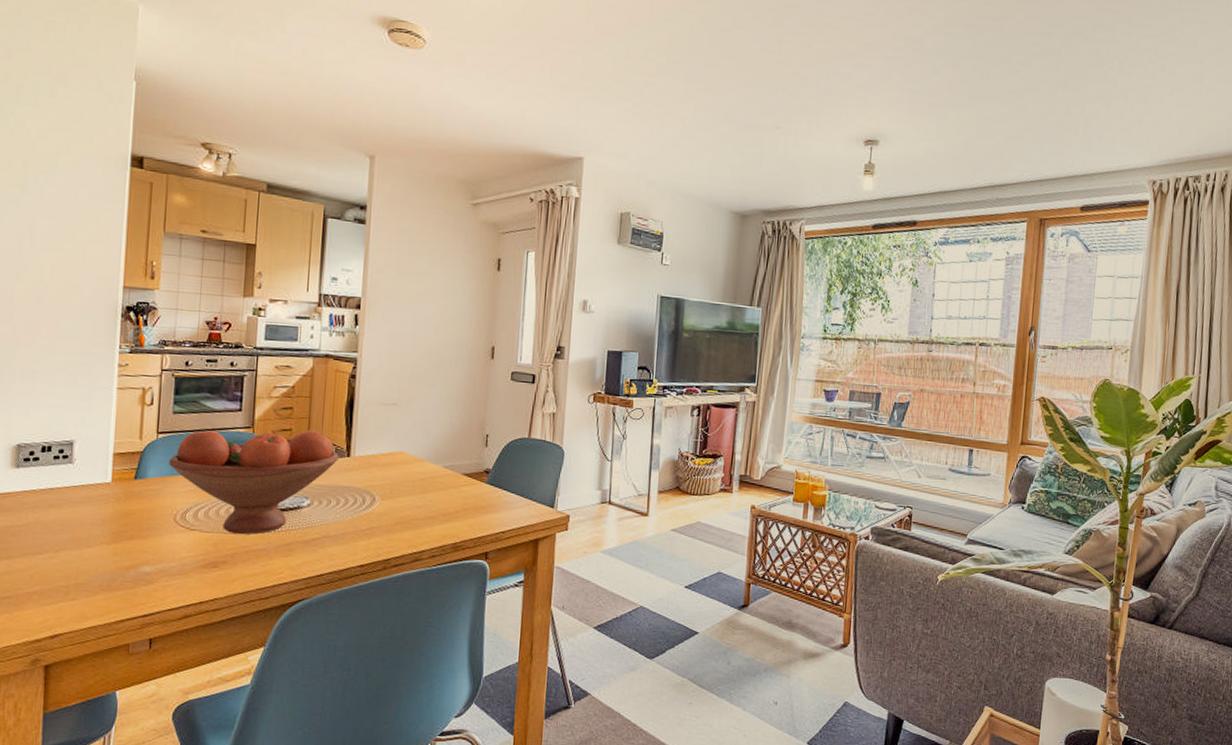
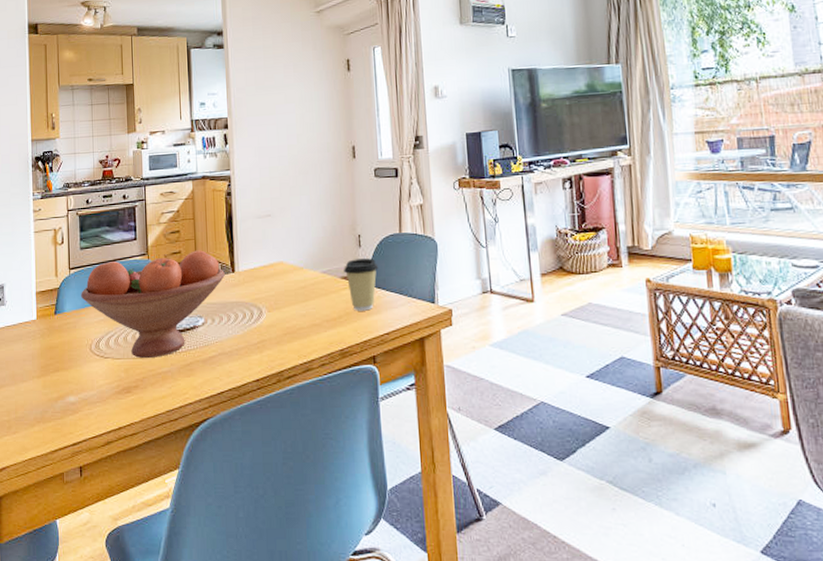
coffee cup: none [467,457,503,509] -> present [344,258,379,311]

